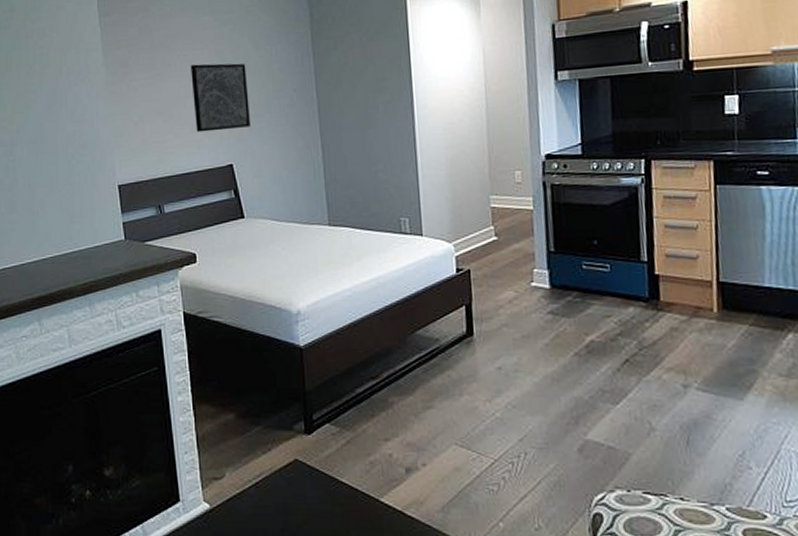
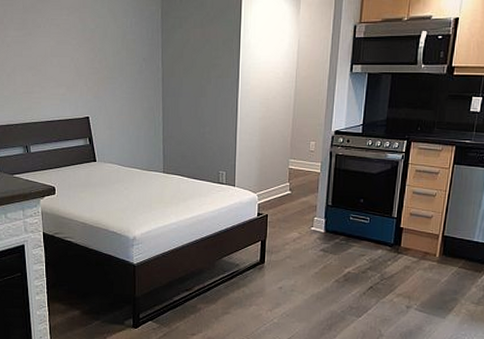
wall art: present [191,63,250,133] -> none [58,28,106,88]

